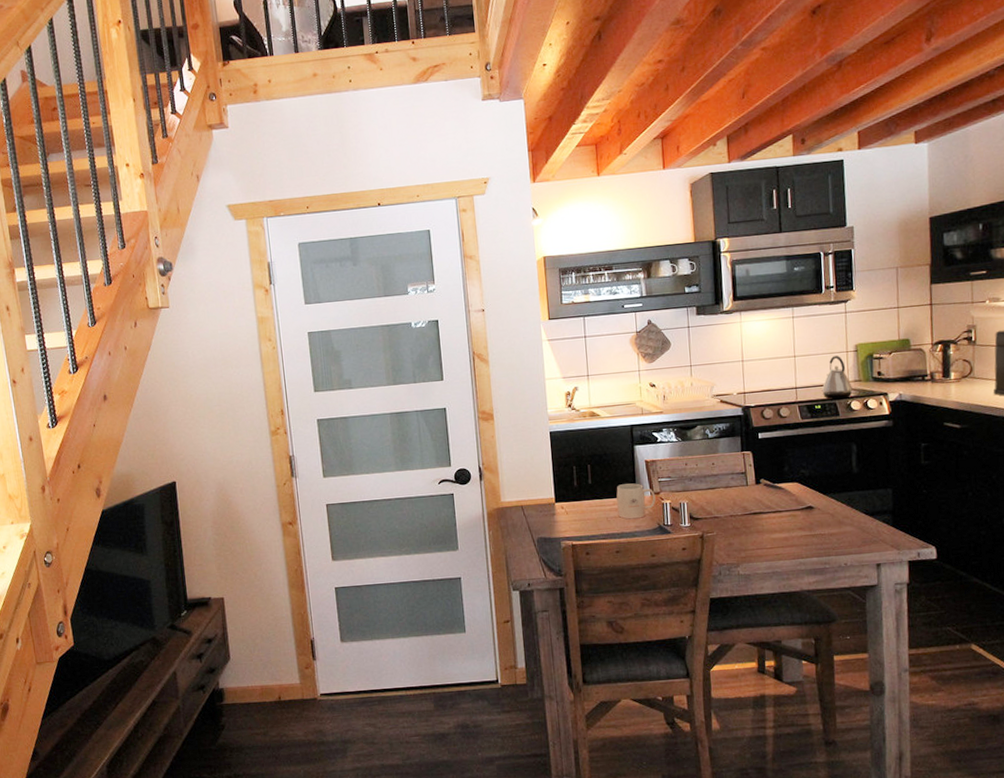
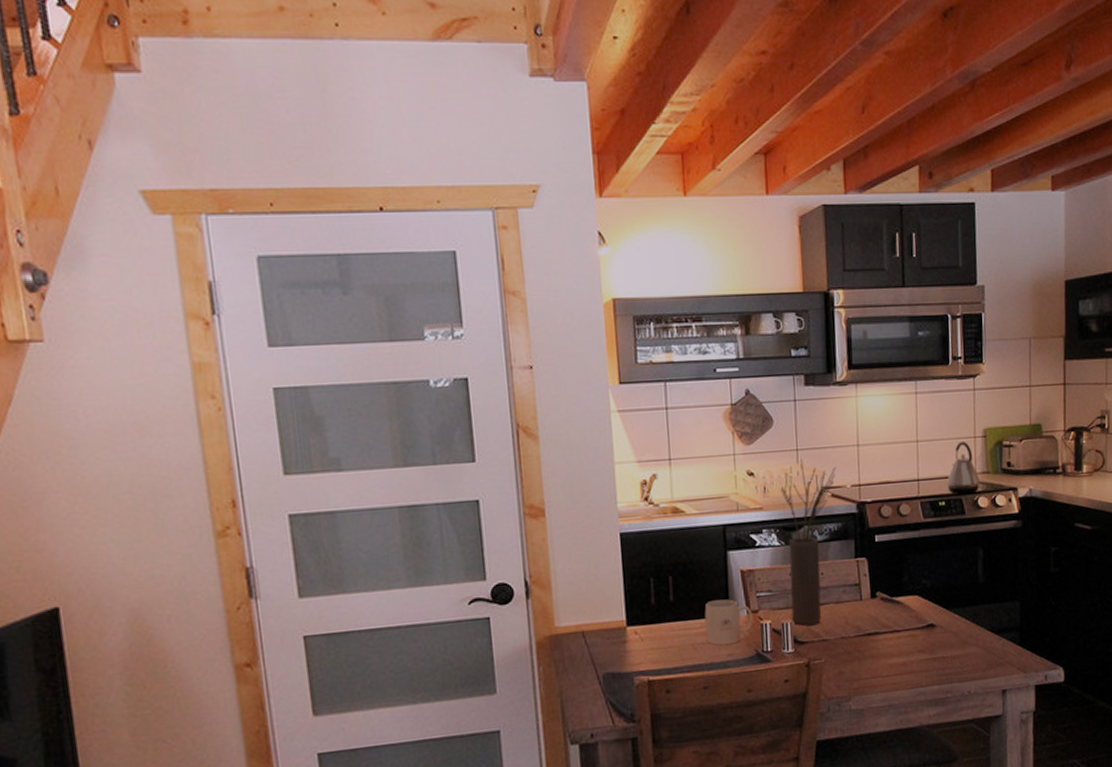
vase: none [677,373,725,506] -> present [780,459,837,627]

